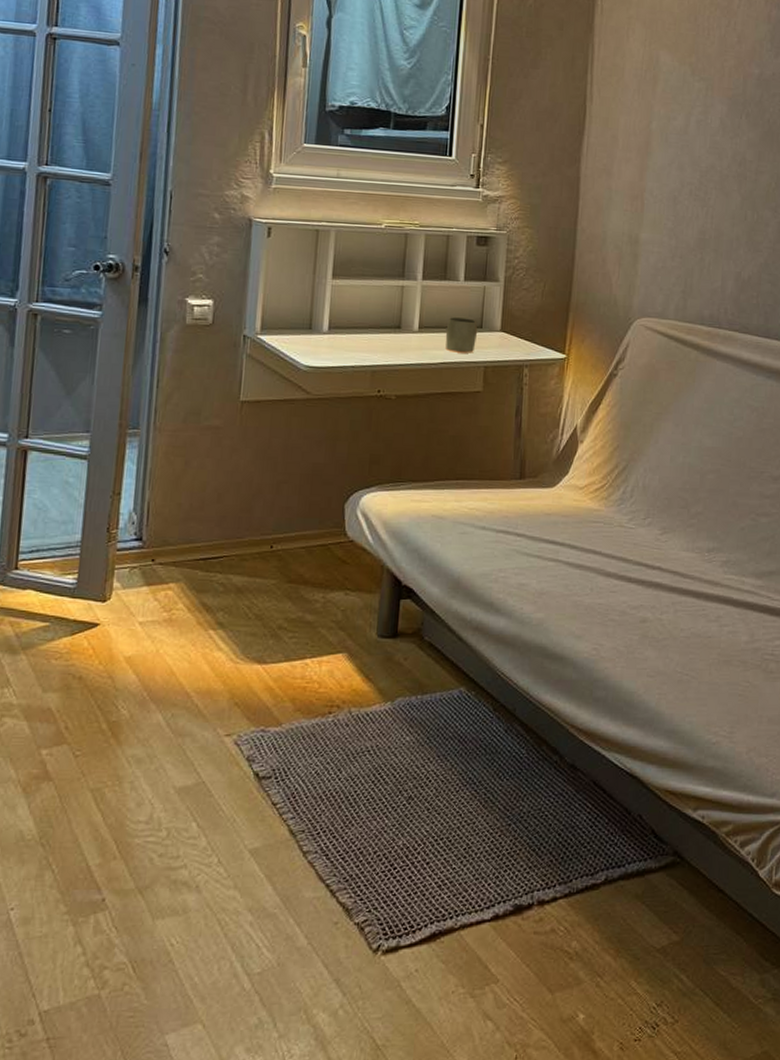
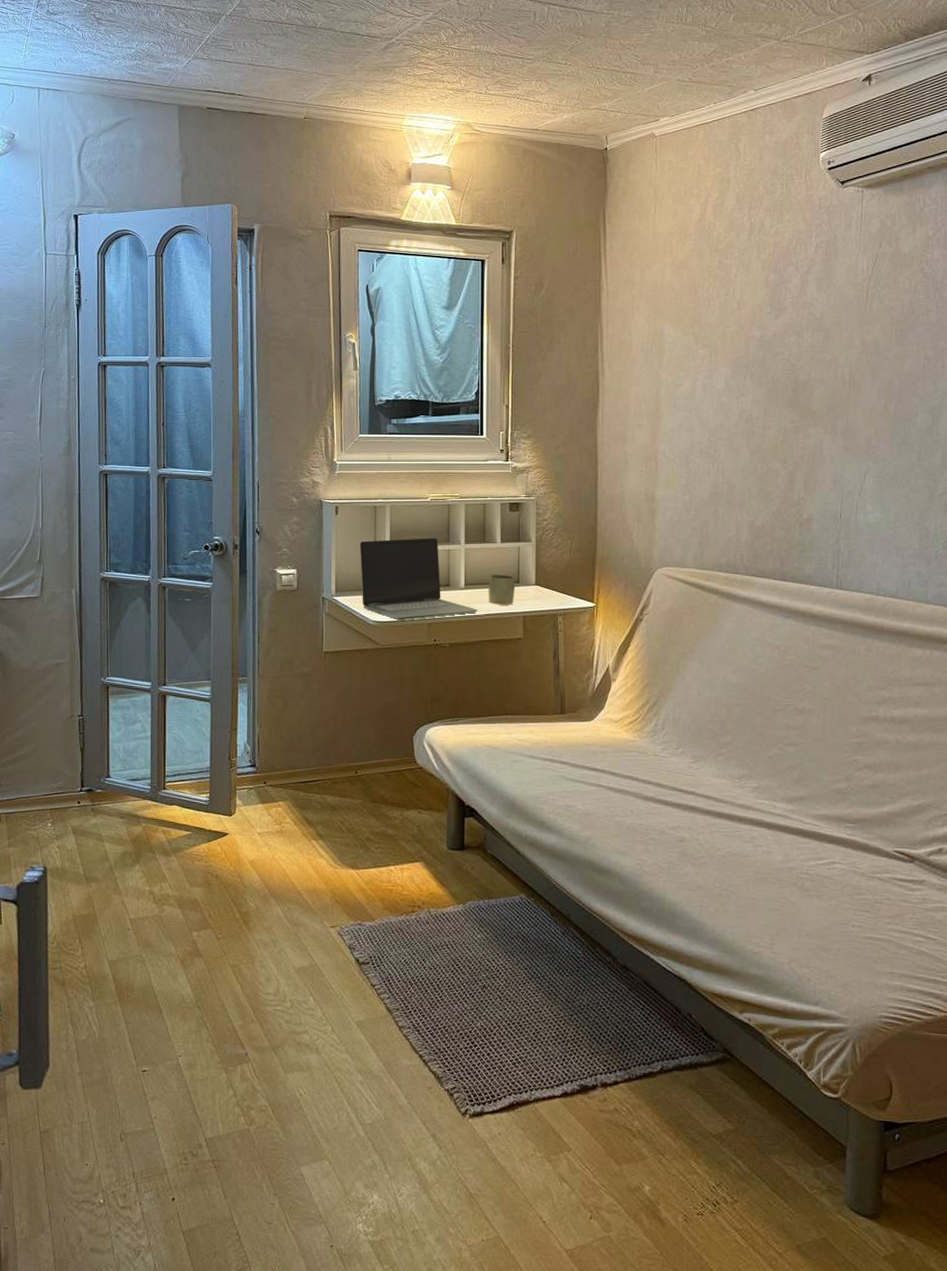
laptop: none [293,270,433,366] -> present [359,538,478,620]

